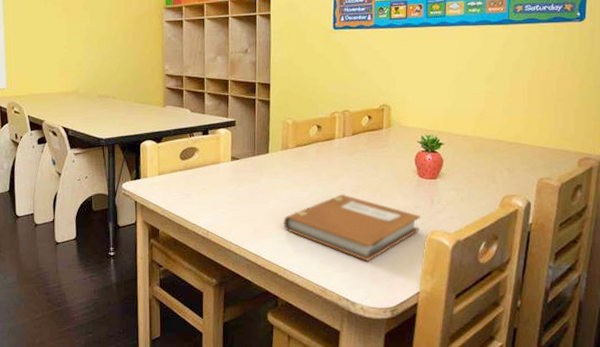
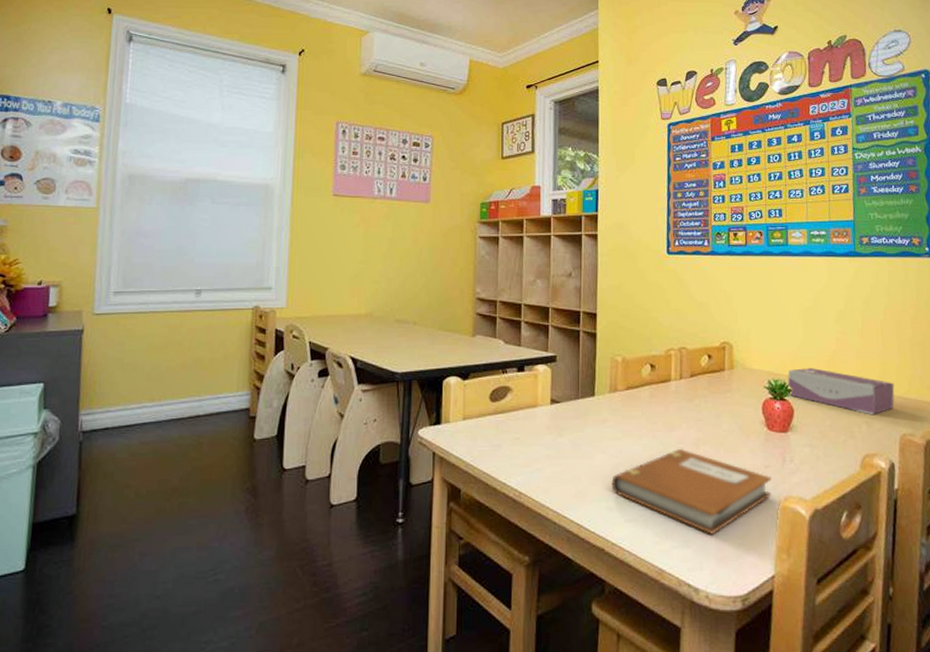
tissue box: none [438,123,536,163] -> present [787,367,895,415]

